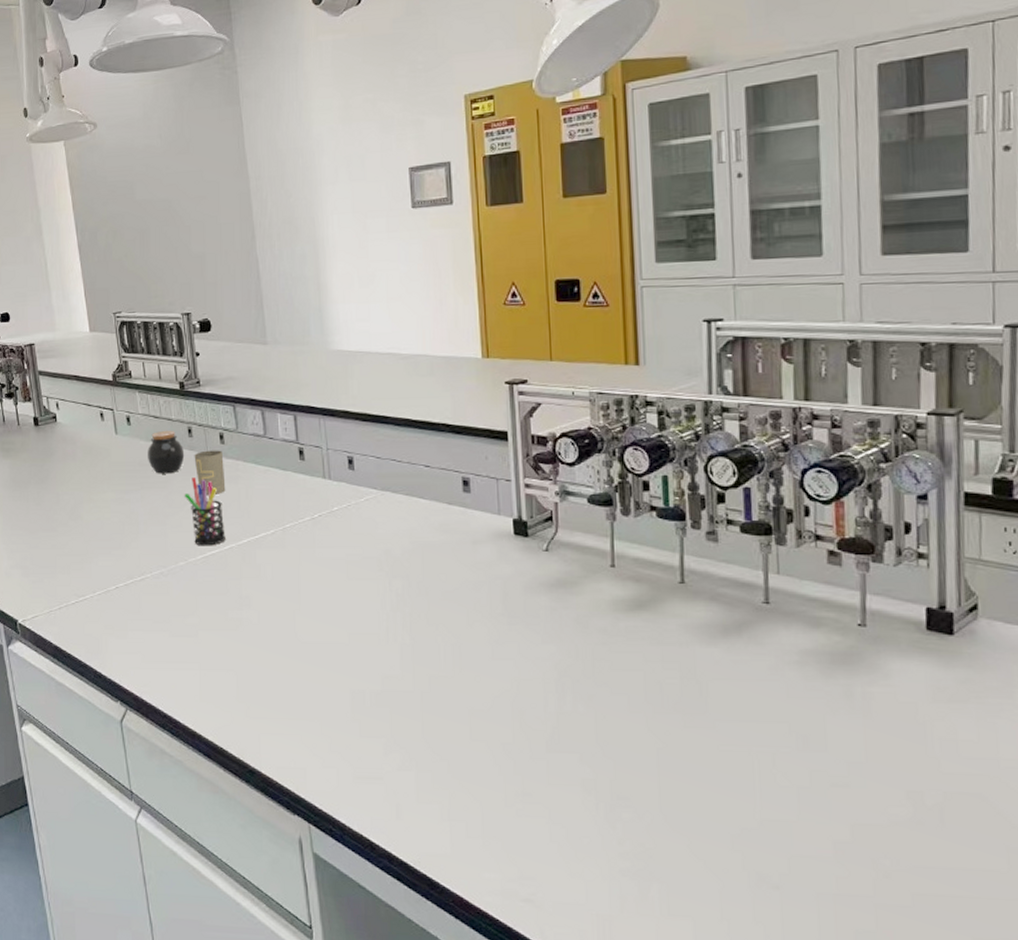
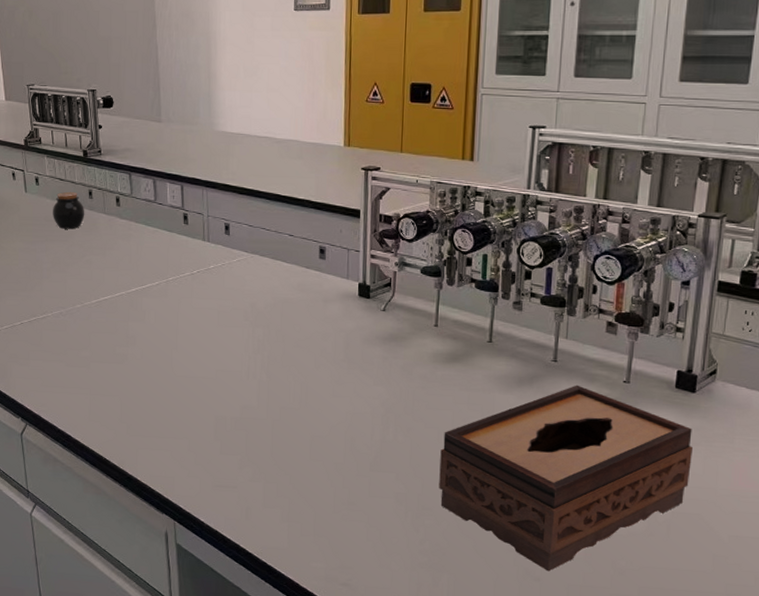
pen holder: present [184,477,226,546] -> none [83,233,117,293]
bottle: present [194,450,226,496] -> none [93,211,119,250]
tissue box: none [633,631,961,877] -> present [439,385,693,572]

